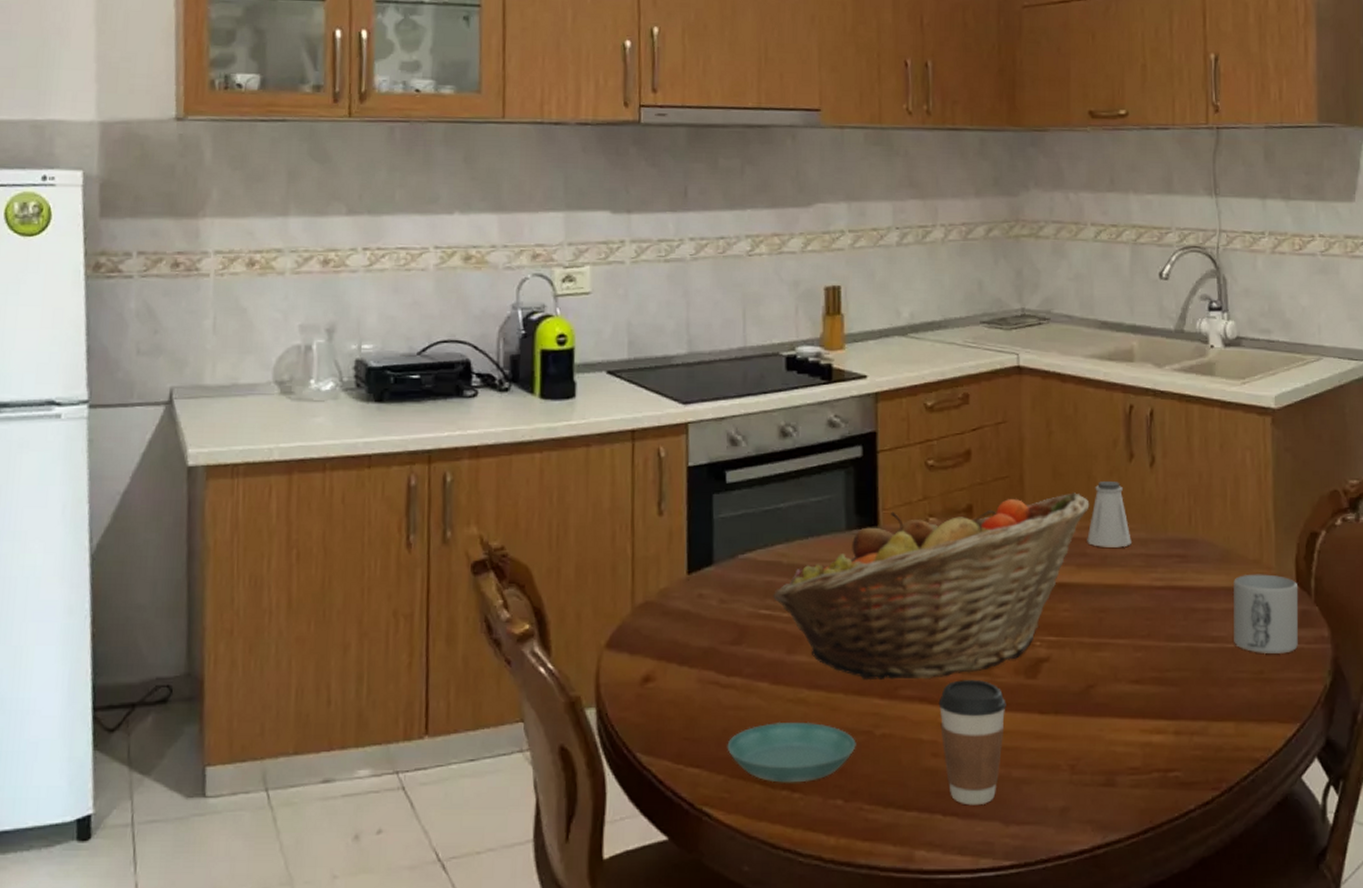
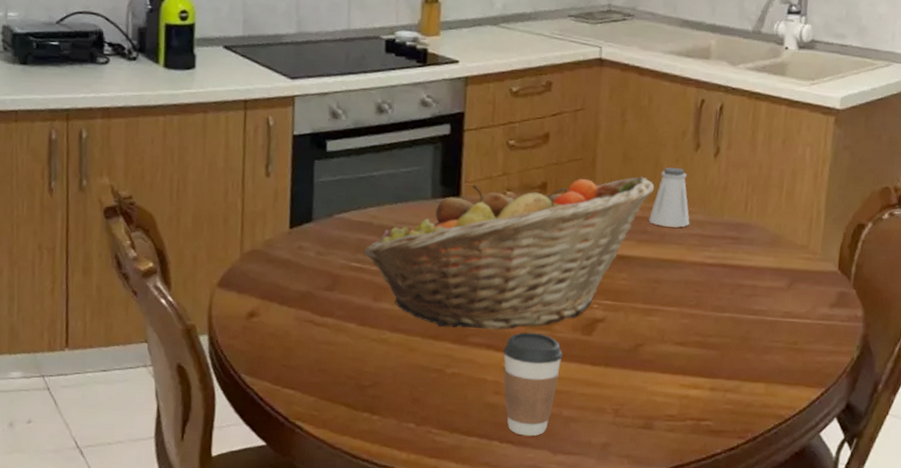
saucer: present [727,721,856,783] -> none [318,356,429,408]
mug: present [1232,574,1299,654] -> none [773,257,840,329]

